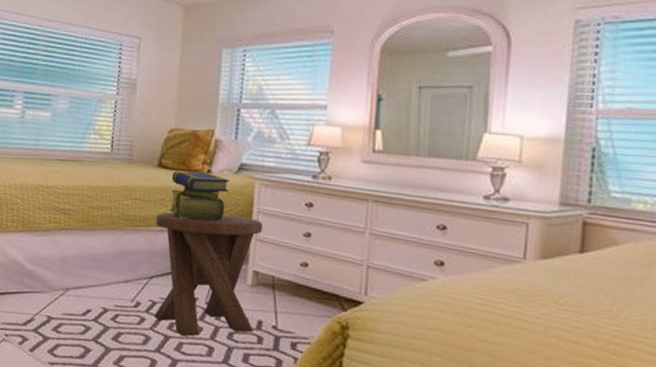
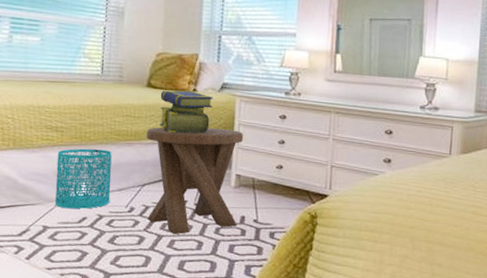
wastebasket: none [60,233,119,301] -> present [55,148,112,209]

